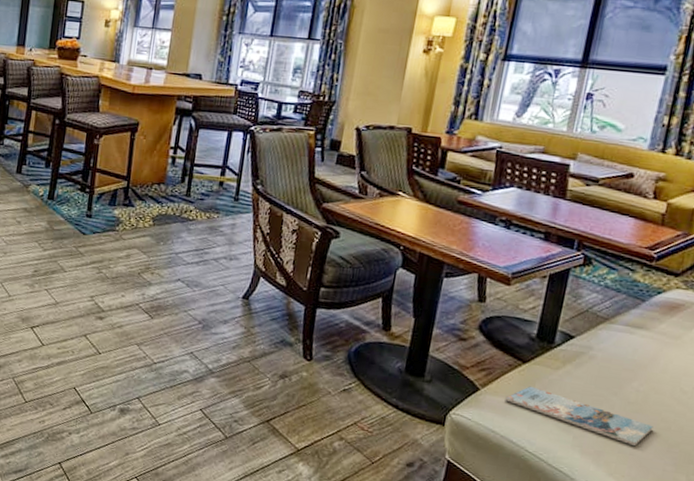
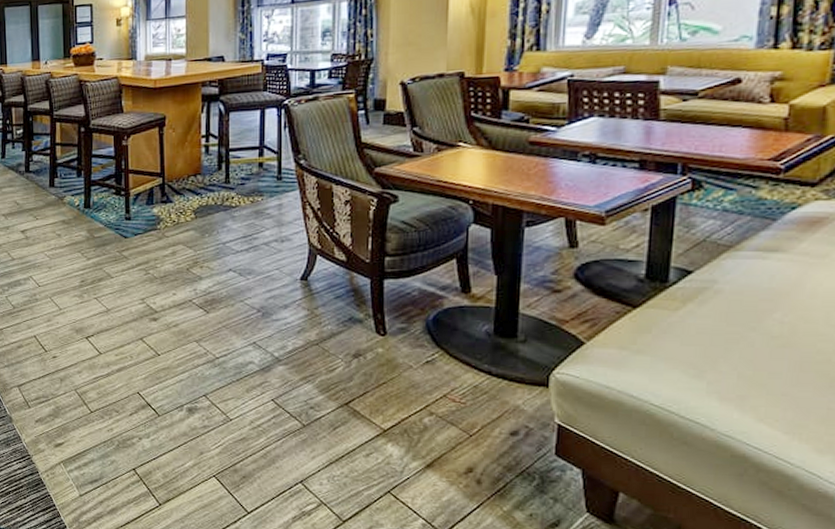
magazine: present [505,386,654,445] -> none [617,332,808,384]

